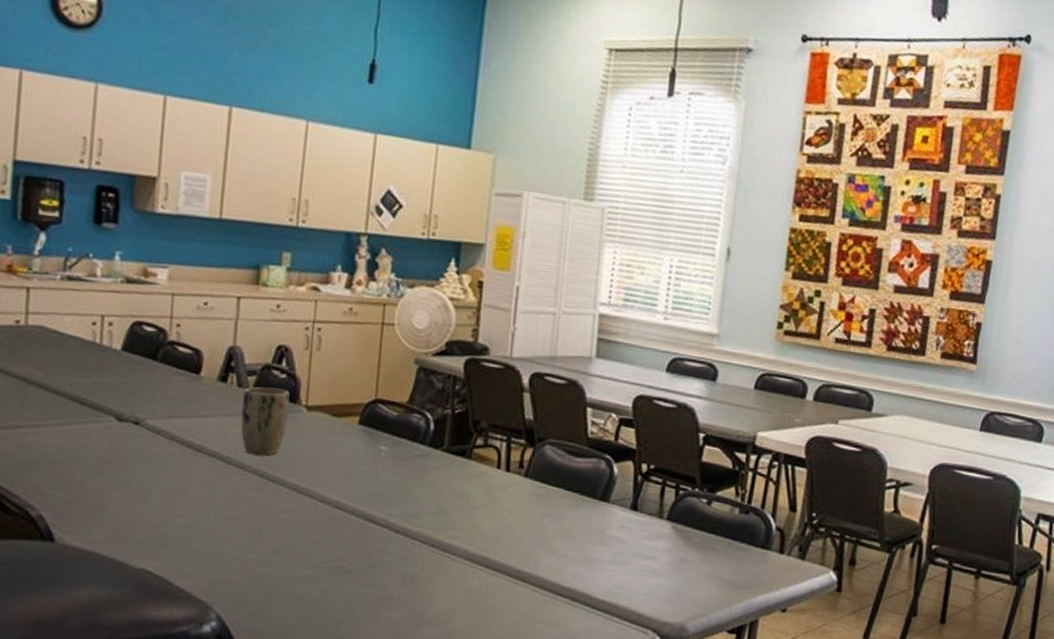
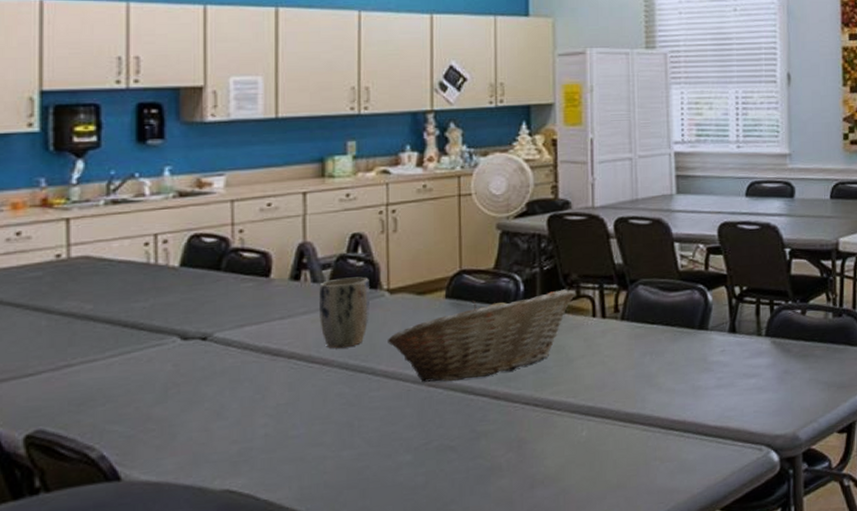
fruit basket: none [301,430,483,509] -> present [388,289,575,382]

